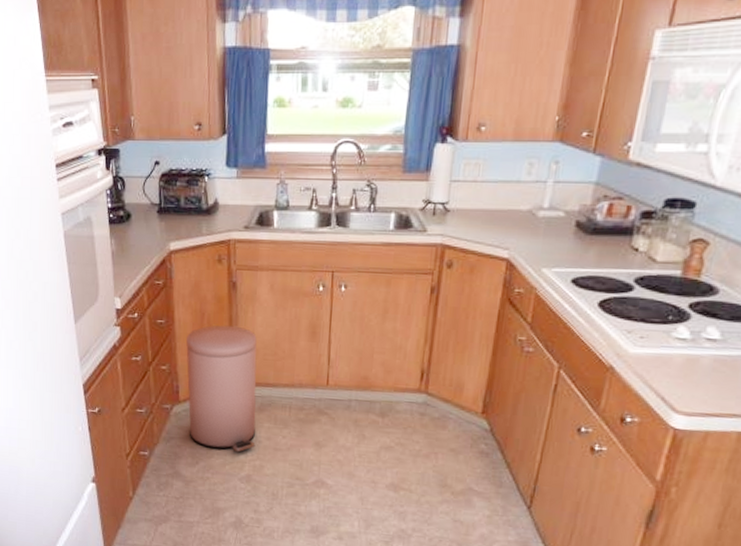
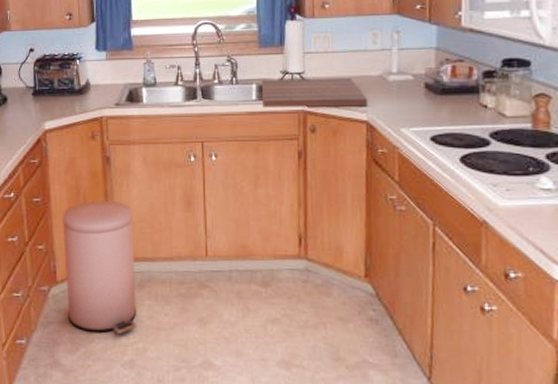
cutting board: none [399,209,513,243] -> present [261,77,368,109]

